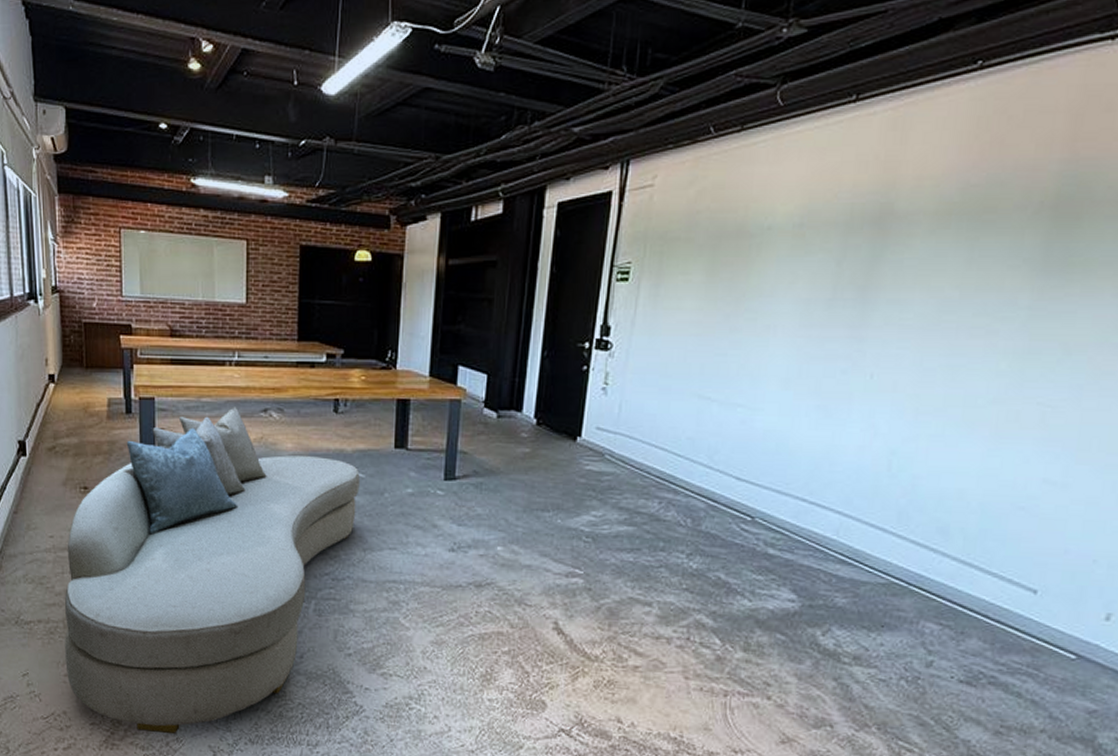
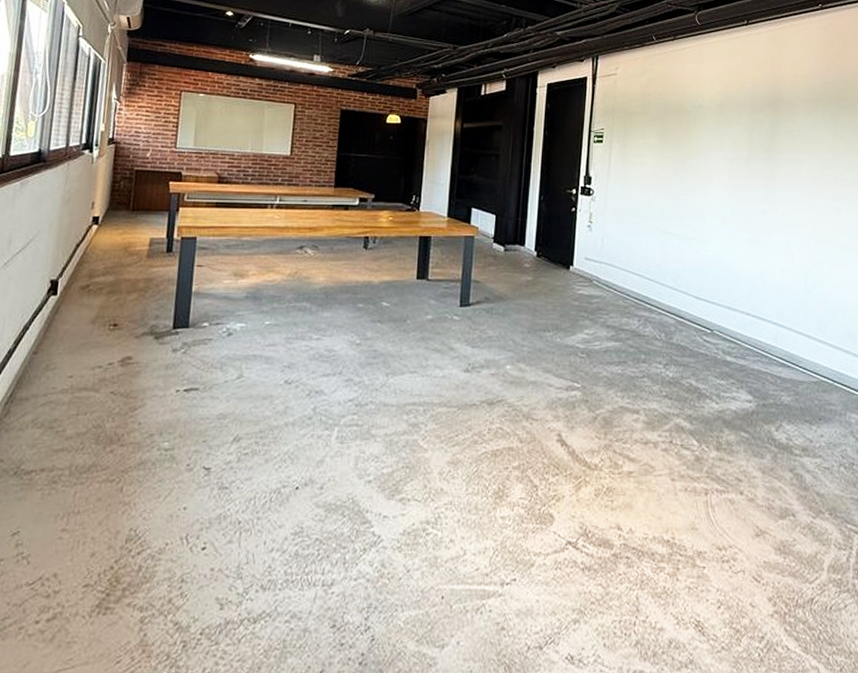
sofa: present [65,406,360,735] -> none [64,244,385,589]

